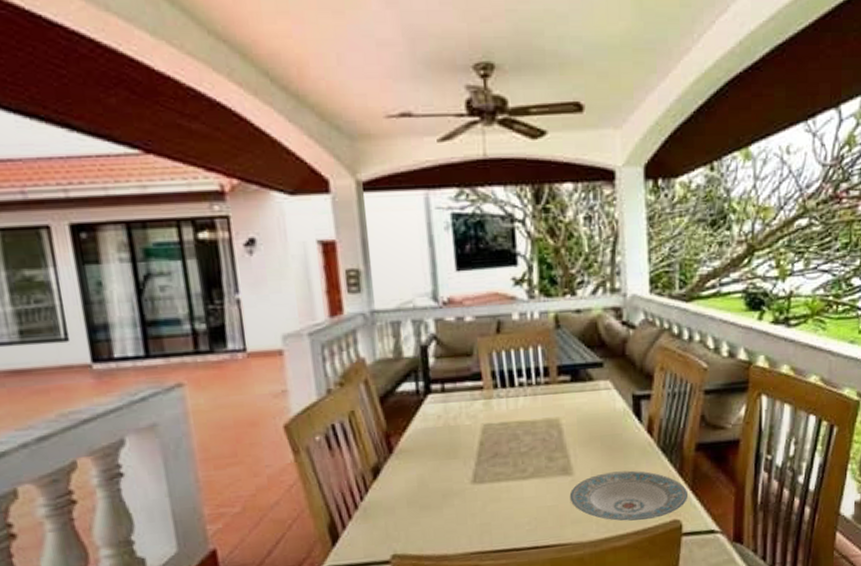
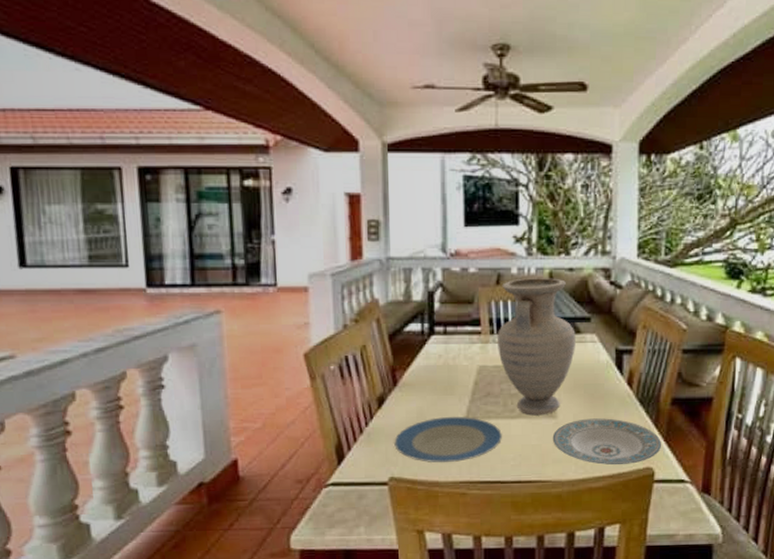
plate: none [394,481,514,535] -> present [394,417,502,463]
vase: none [502,322,589,475] -> present [498,278,576,416]

